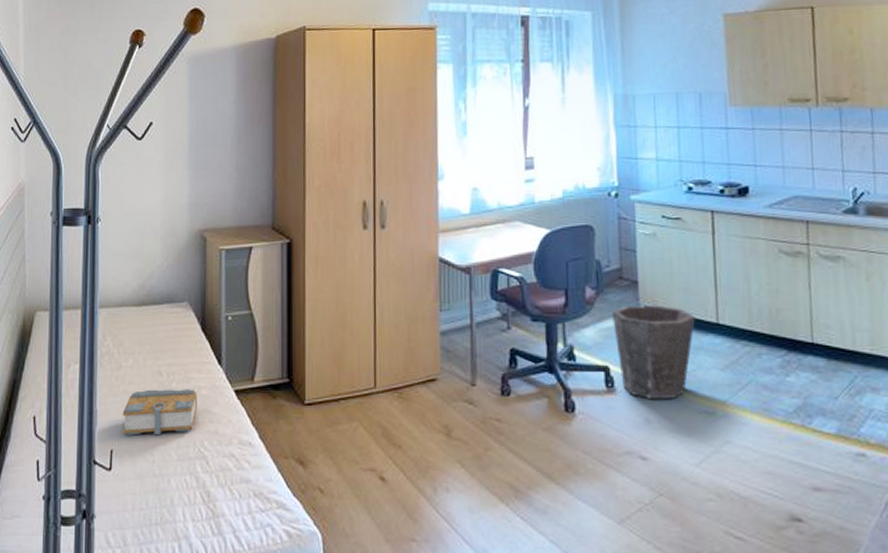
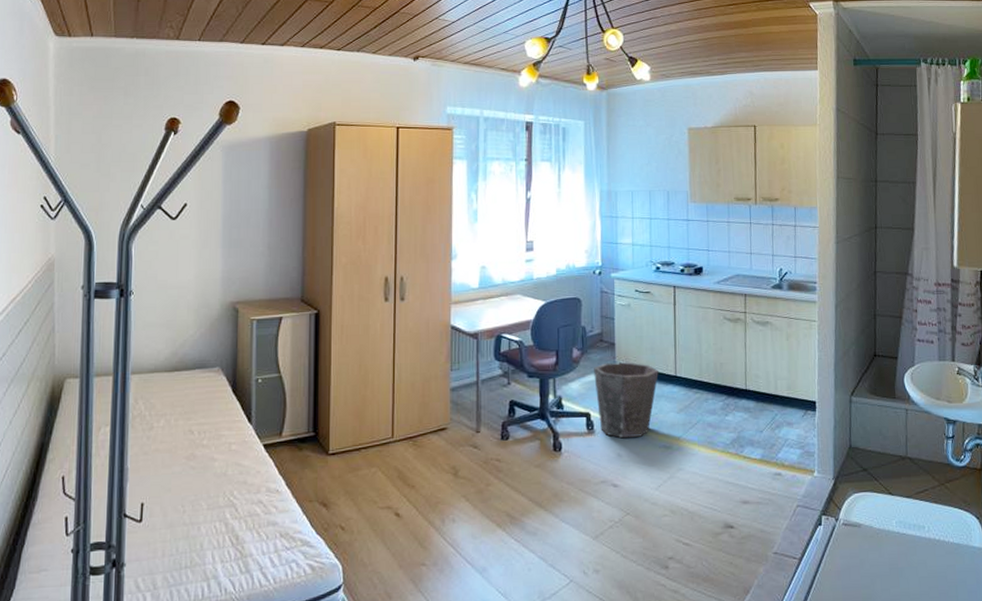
book: present [122,389,197,436] -> none [153,445,227,490]

